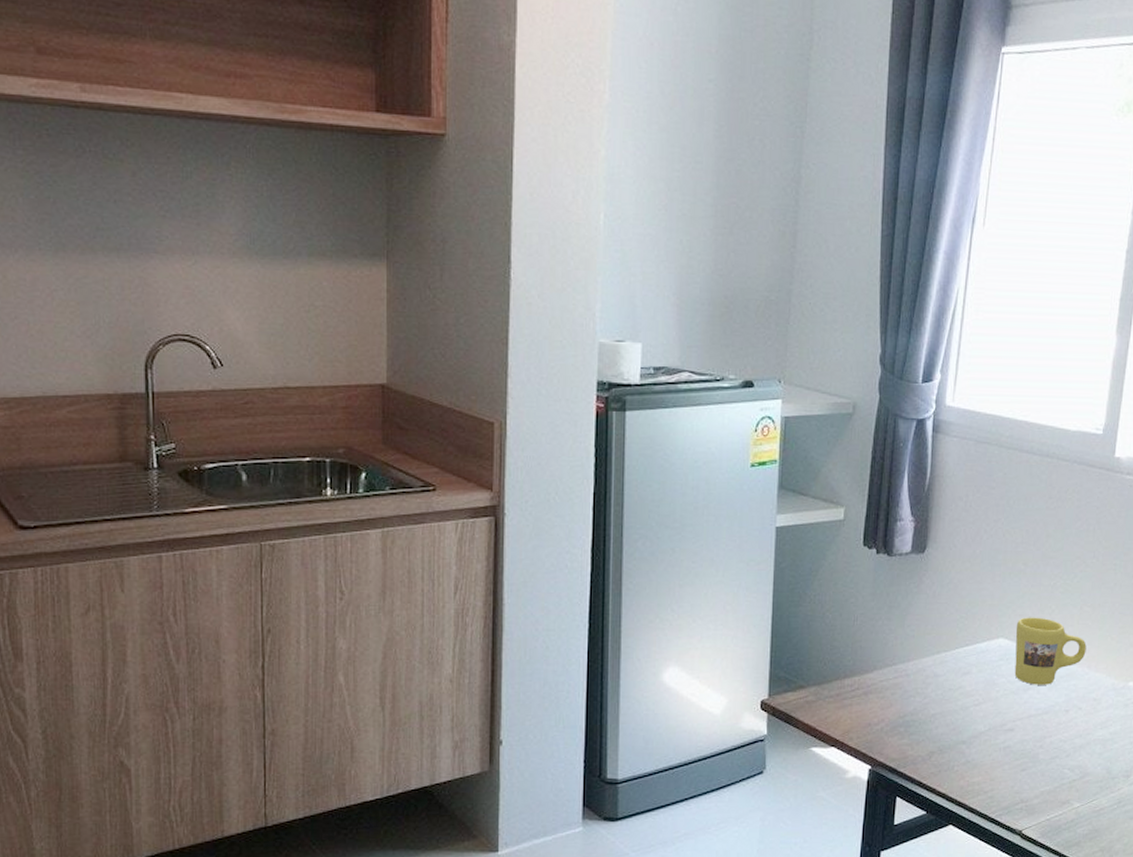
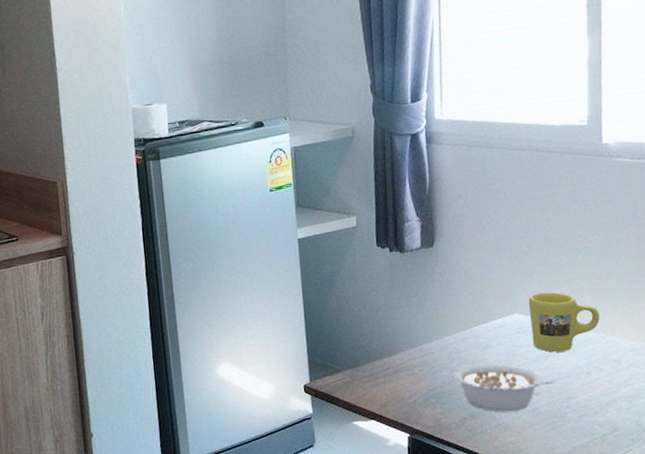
legume: none [926,692,1033,748] -> present [452,363,557,412]

